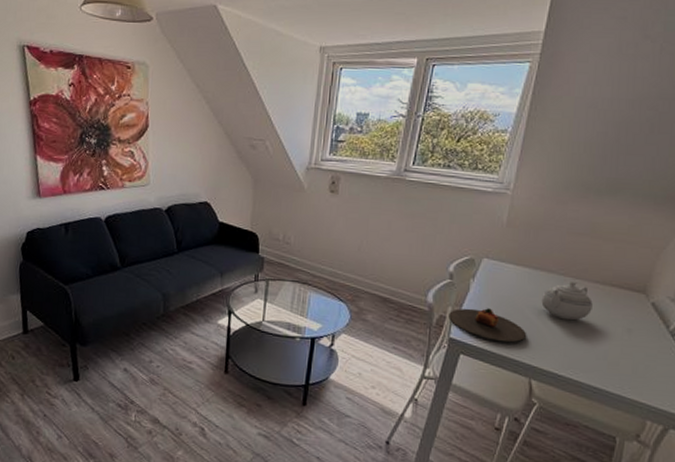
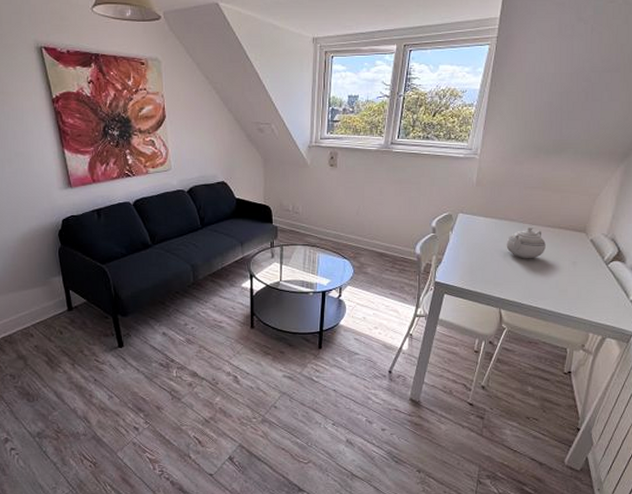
plate: present [449,308,527,343] -> none [434,255,496,281]

